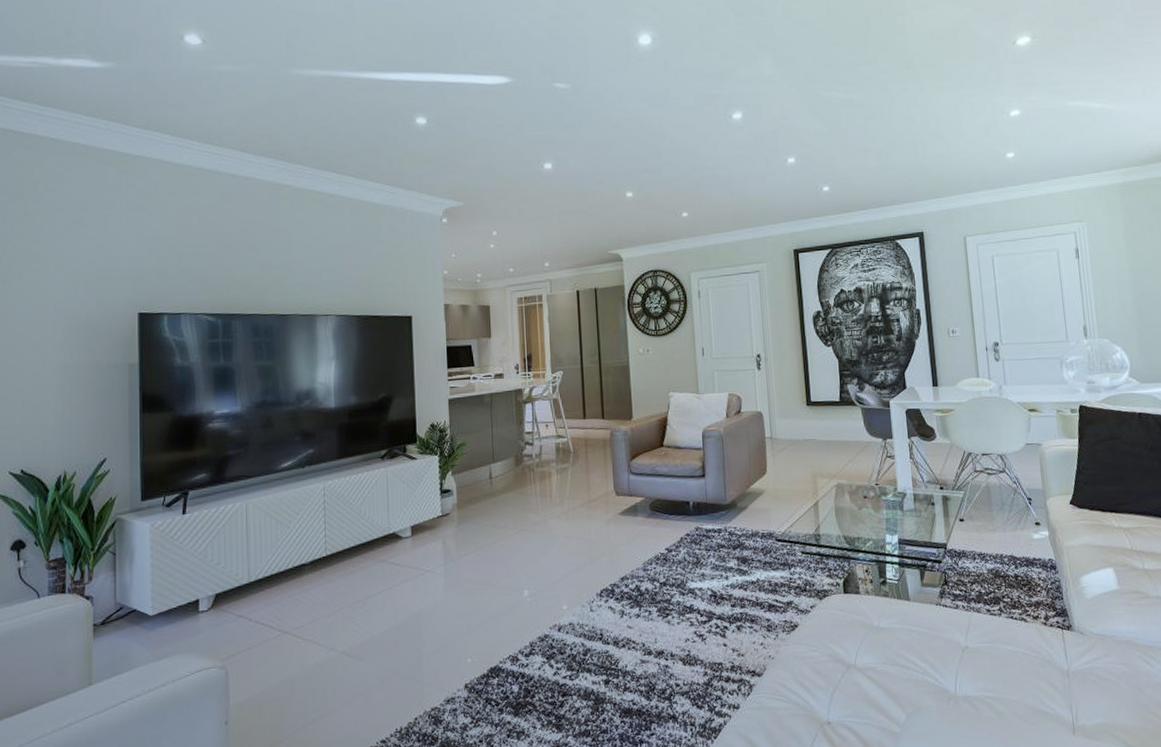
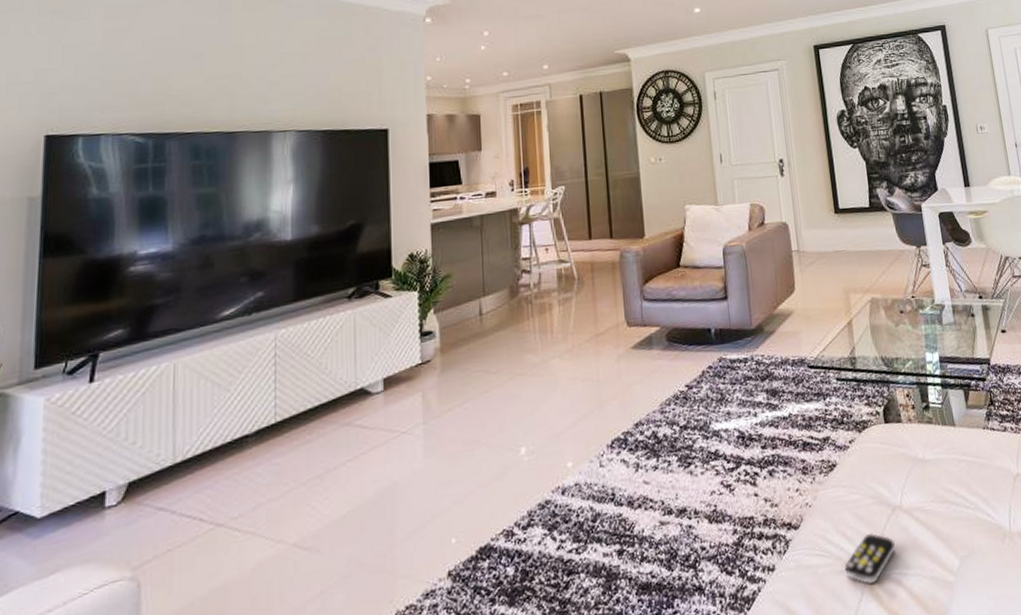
remote control: none [801,686,848,727] -> present [844,533,895,584]

